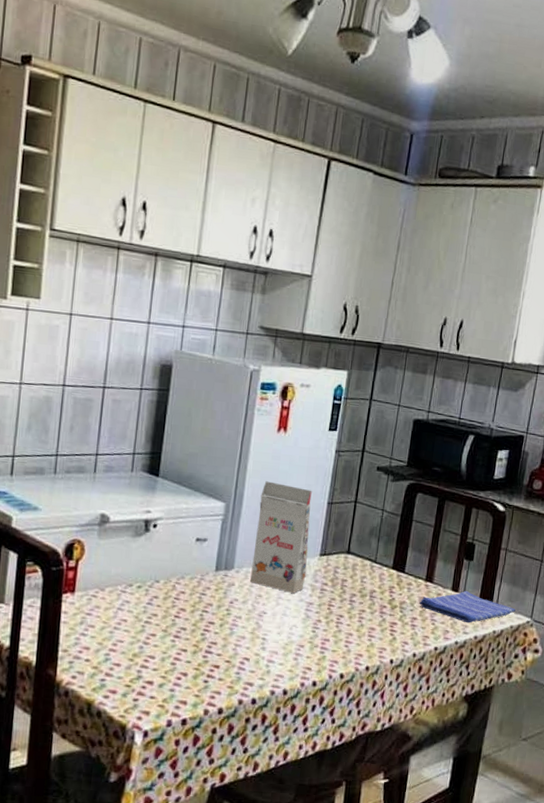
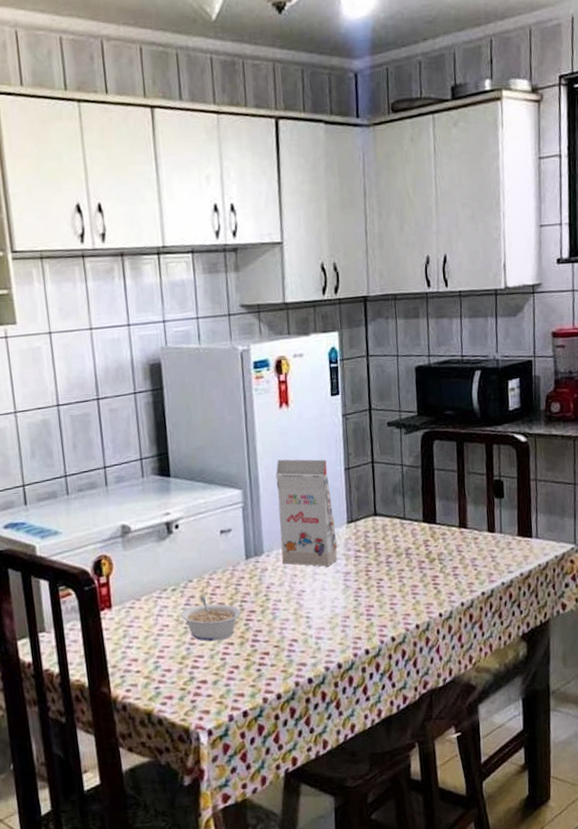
legume: none [140,599,201,645] -> present [180,597,242,642]
dish towel: present [419,590,516,623] -> none [457,529,557,562]

